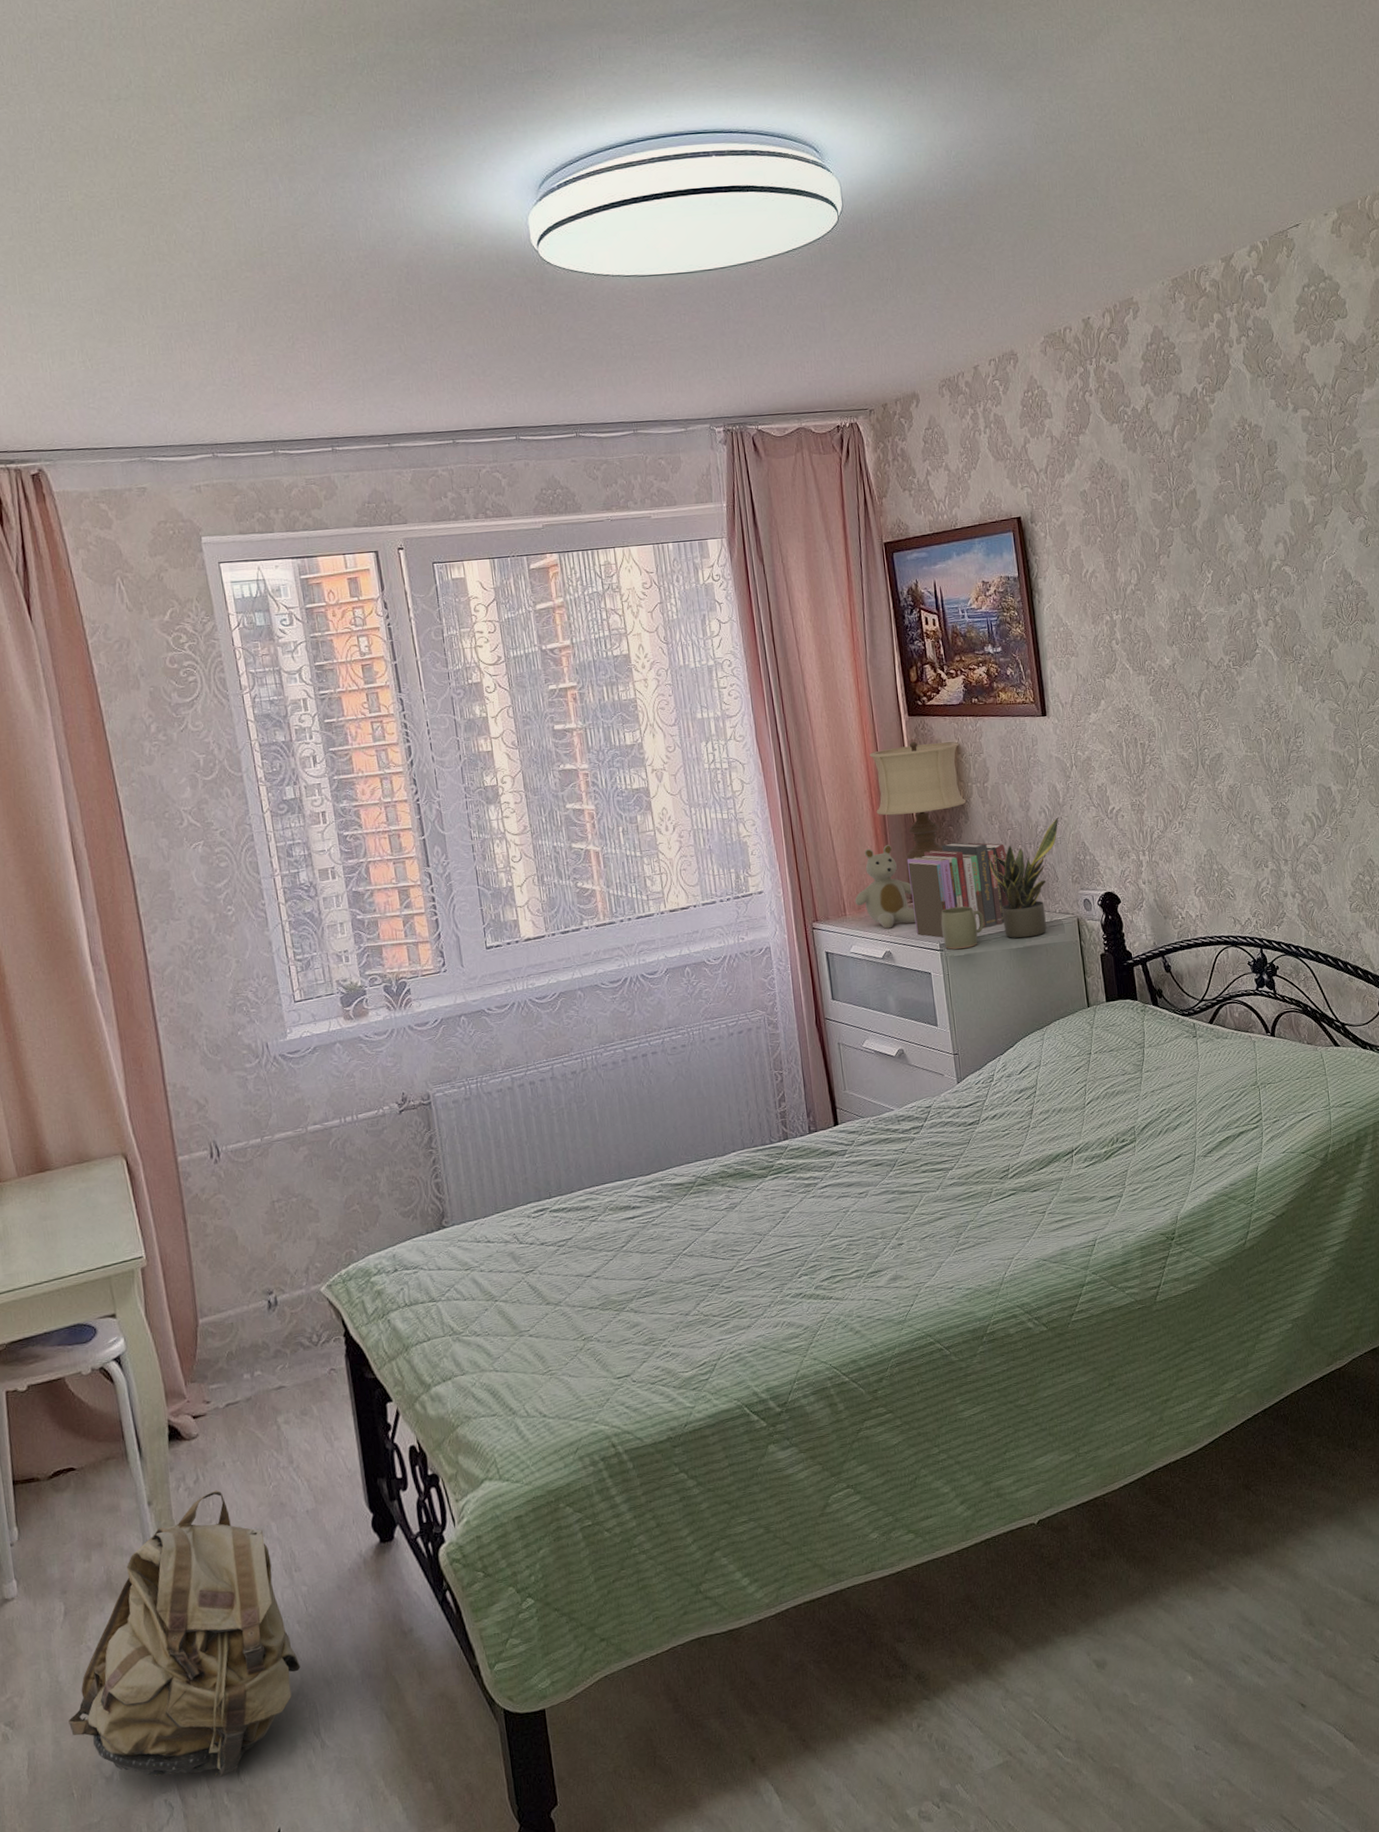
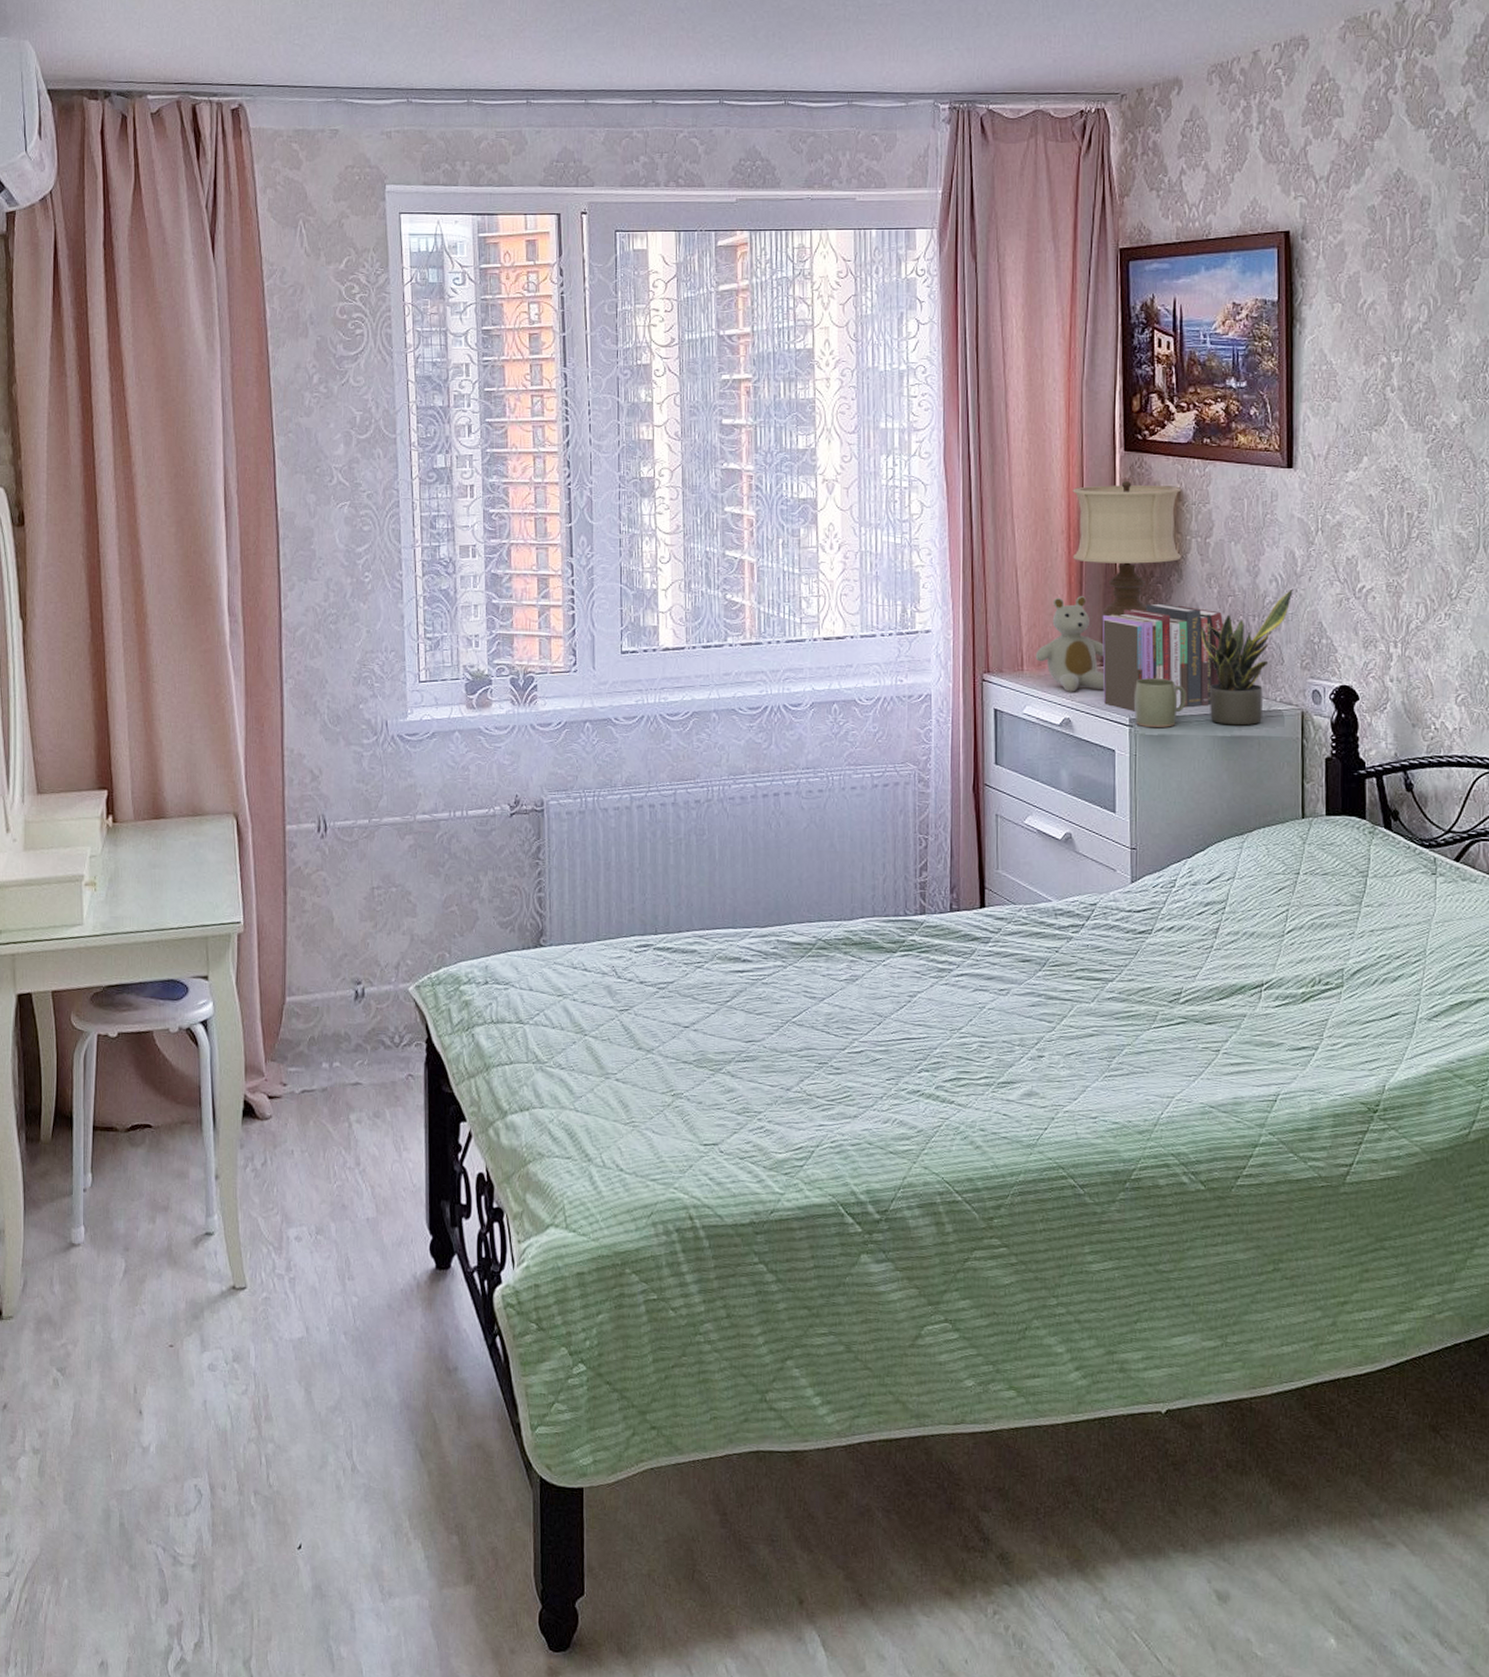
backpack: present [68,1490,301,1777] -> none [115,1177,341,1476]

